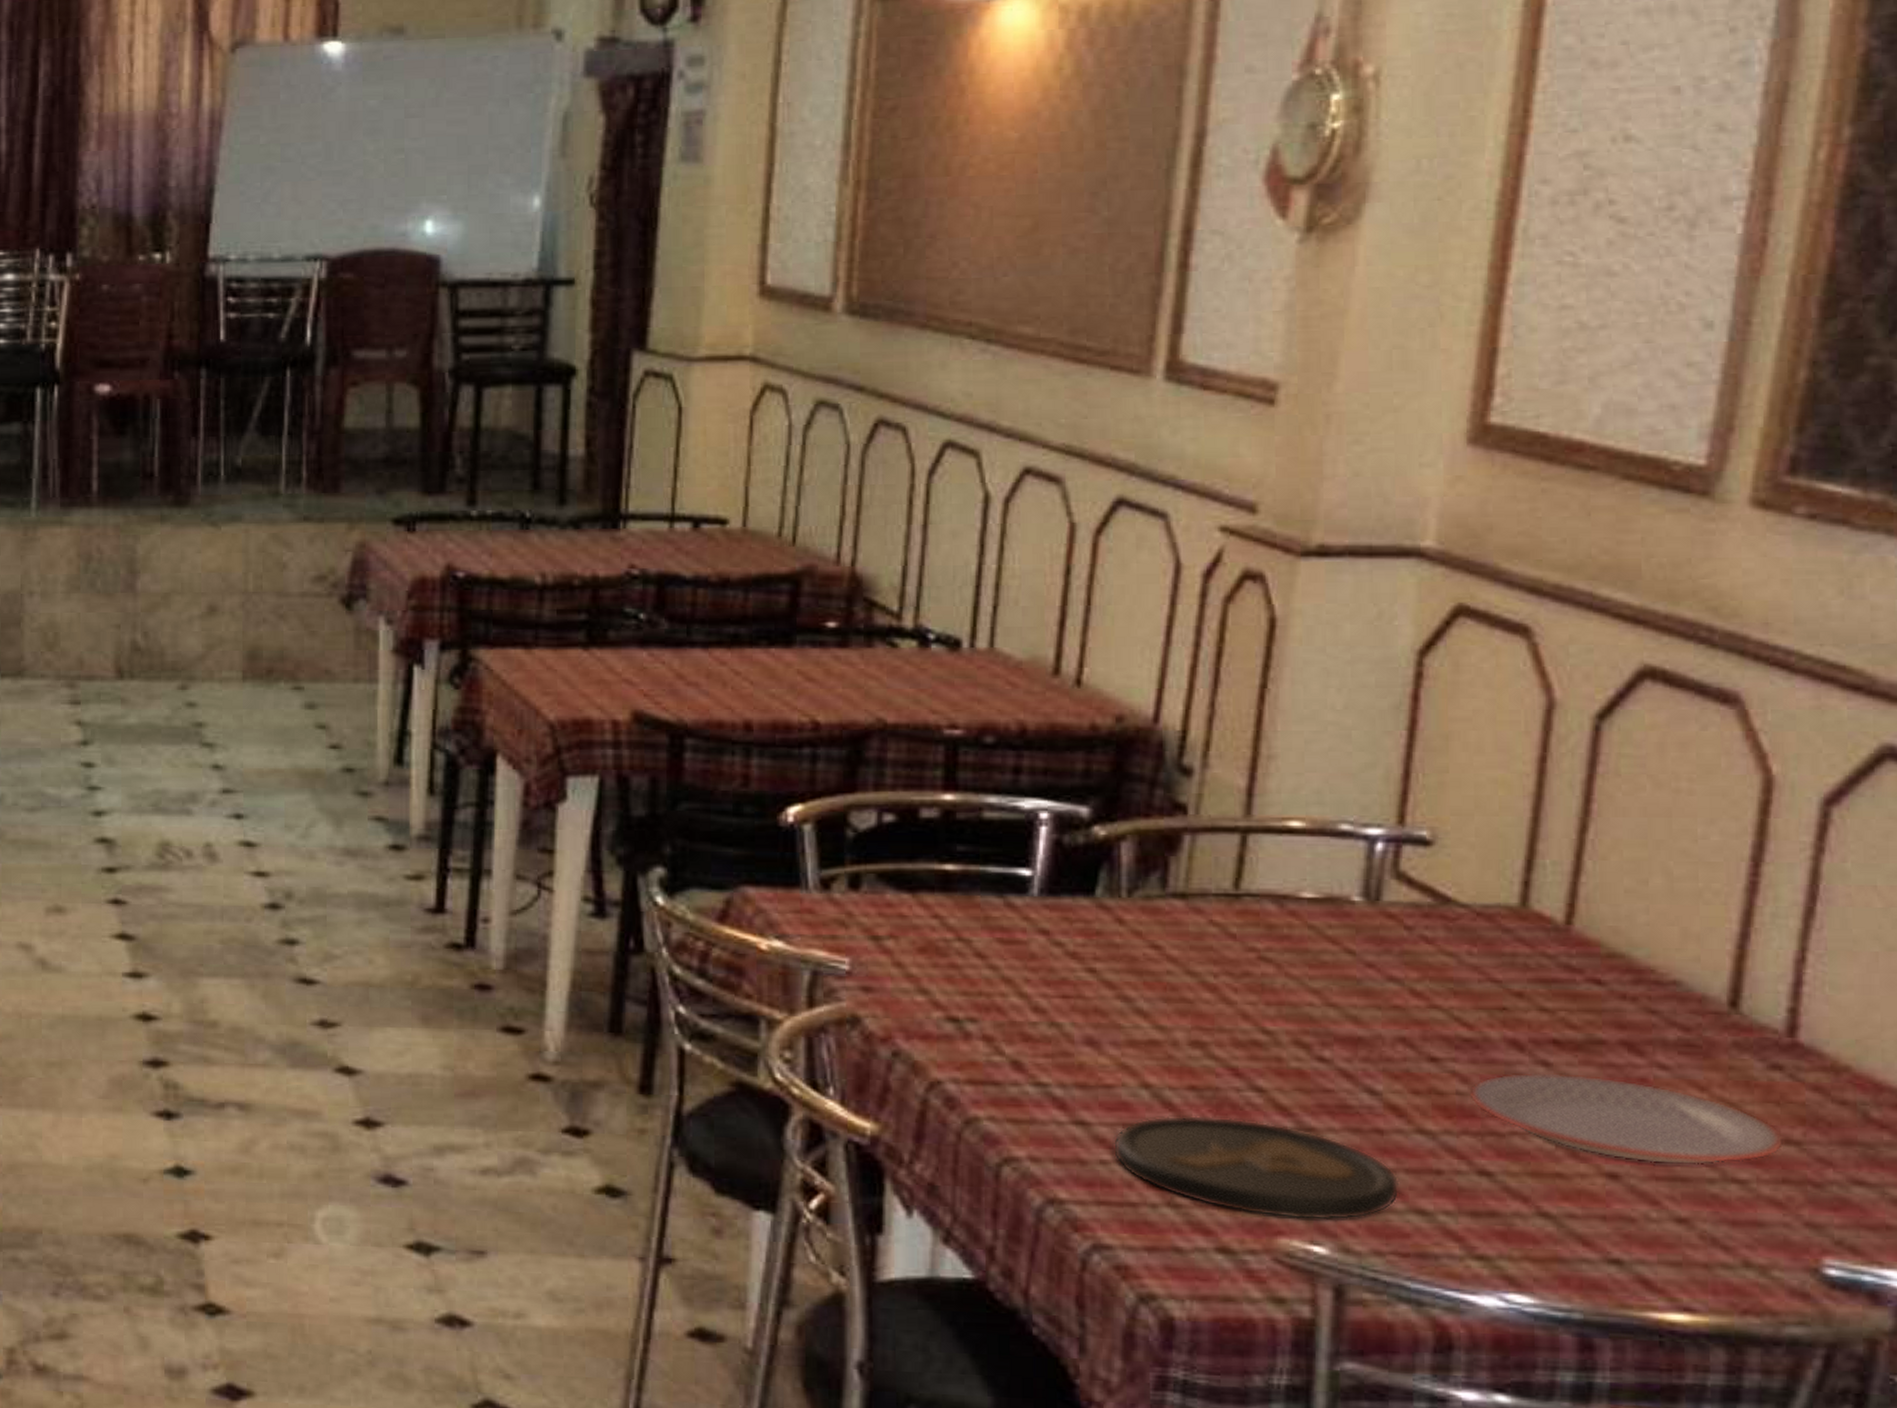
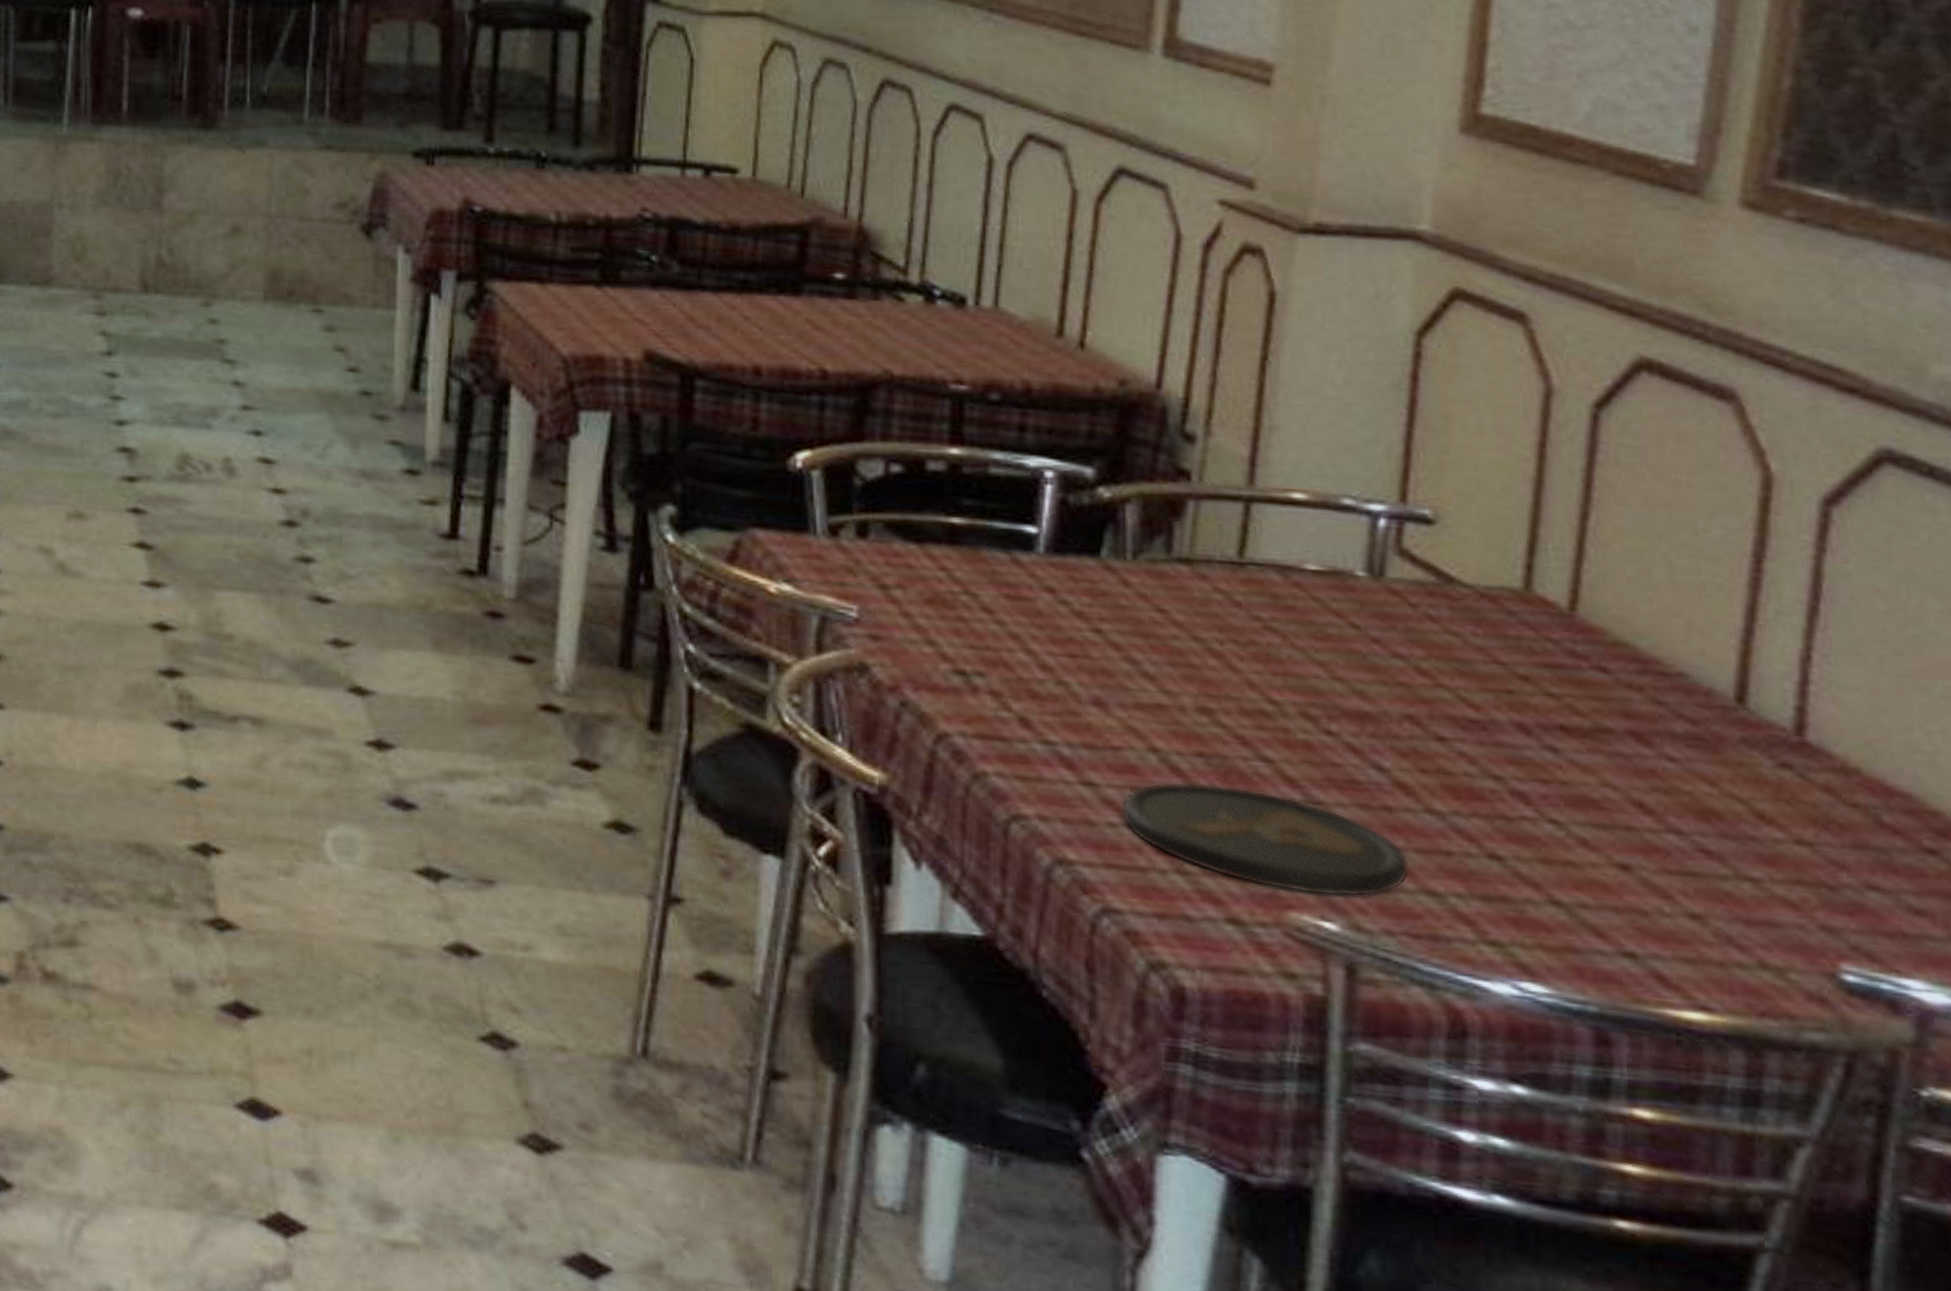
plate: present [1469,1072,1783,1165] -> none [1478,757,1795,861]

